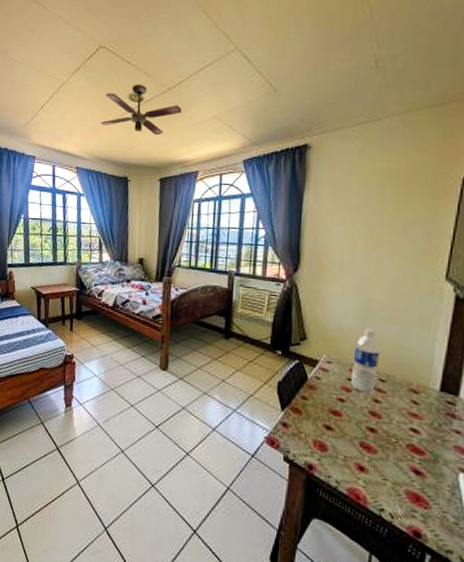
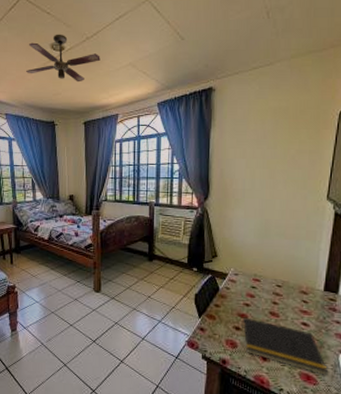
notepad: none [333,415,443,498] -> present [241,317,328,375]
water bottle: present [351,328,380,393] -> none [255,244,276,297]

